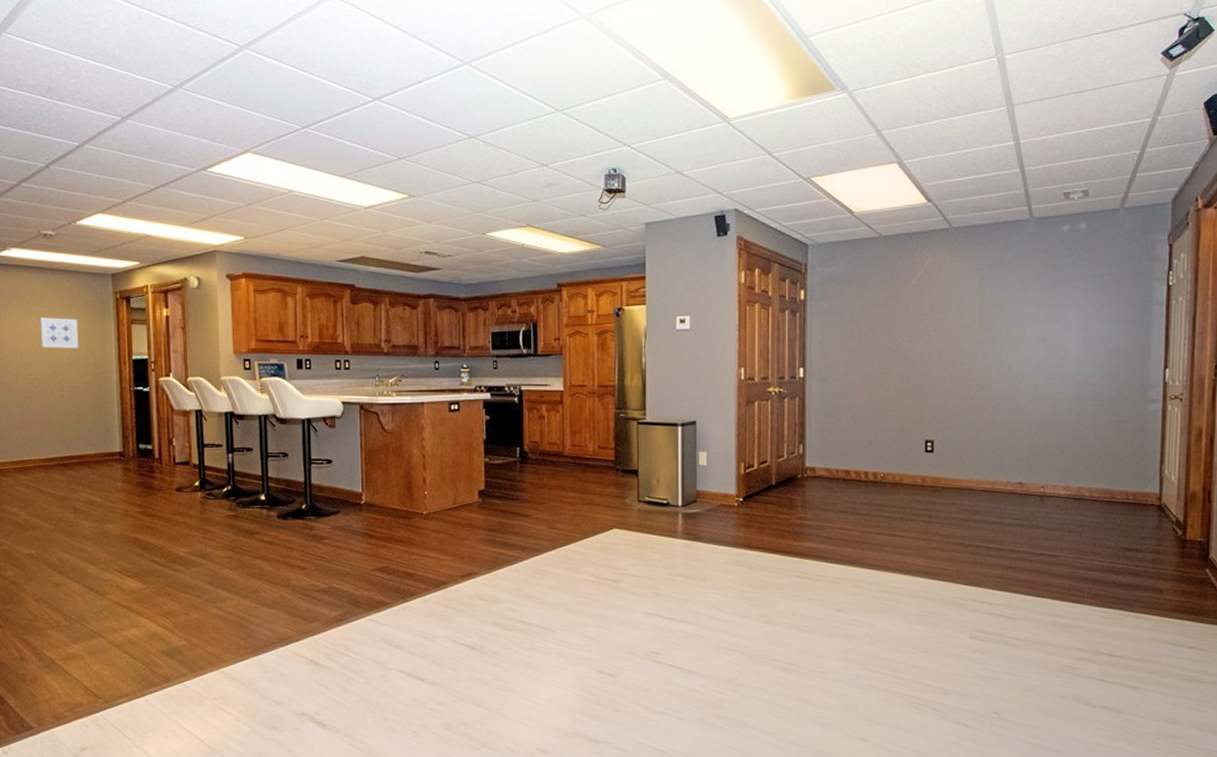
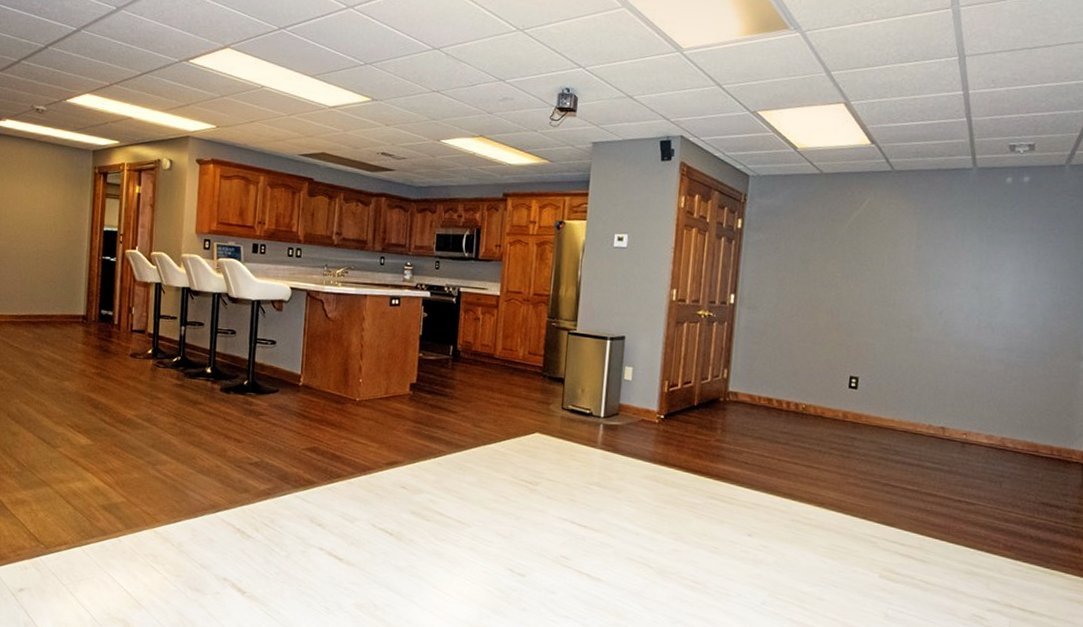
wall art: present [39,317,79,348] -> none [23,185,58,216]

